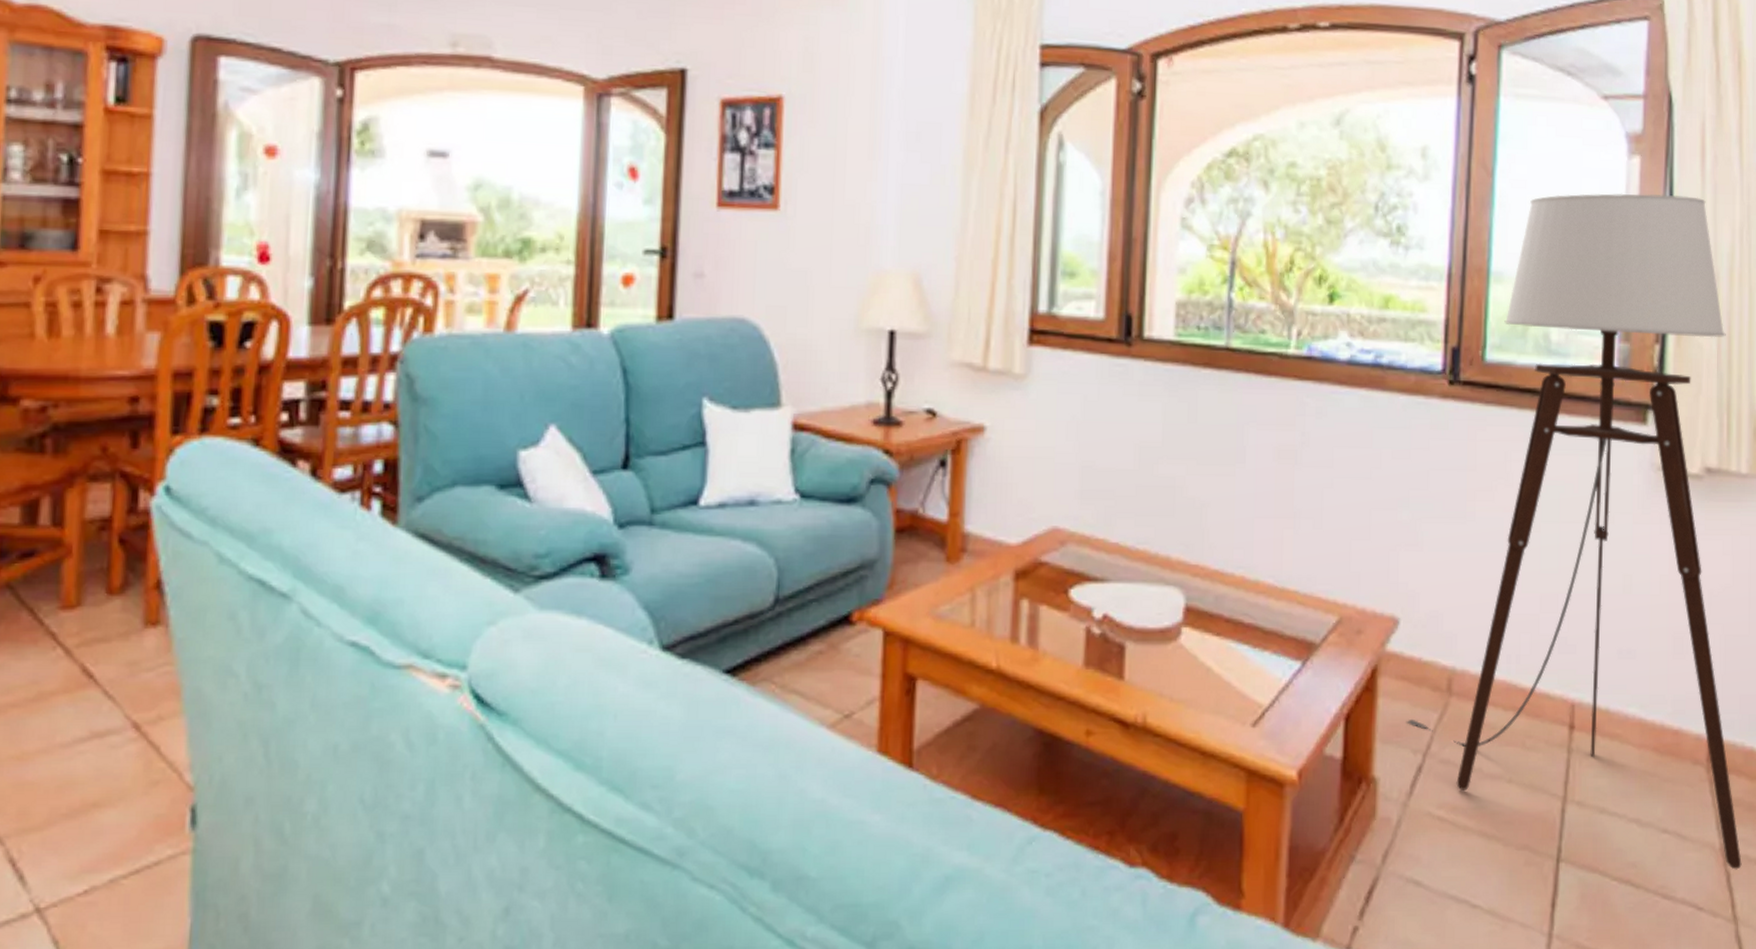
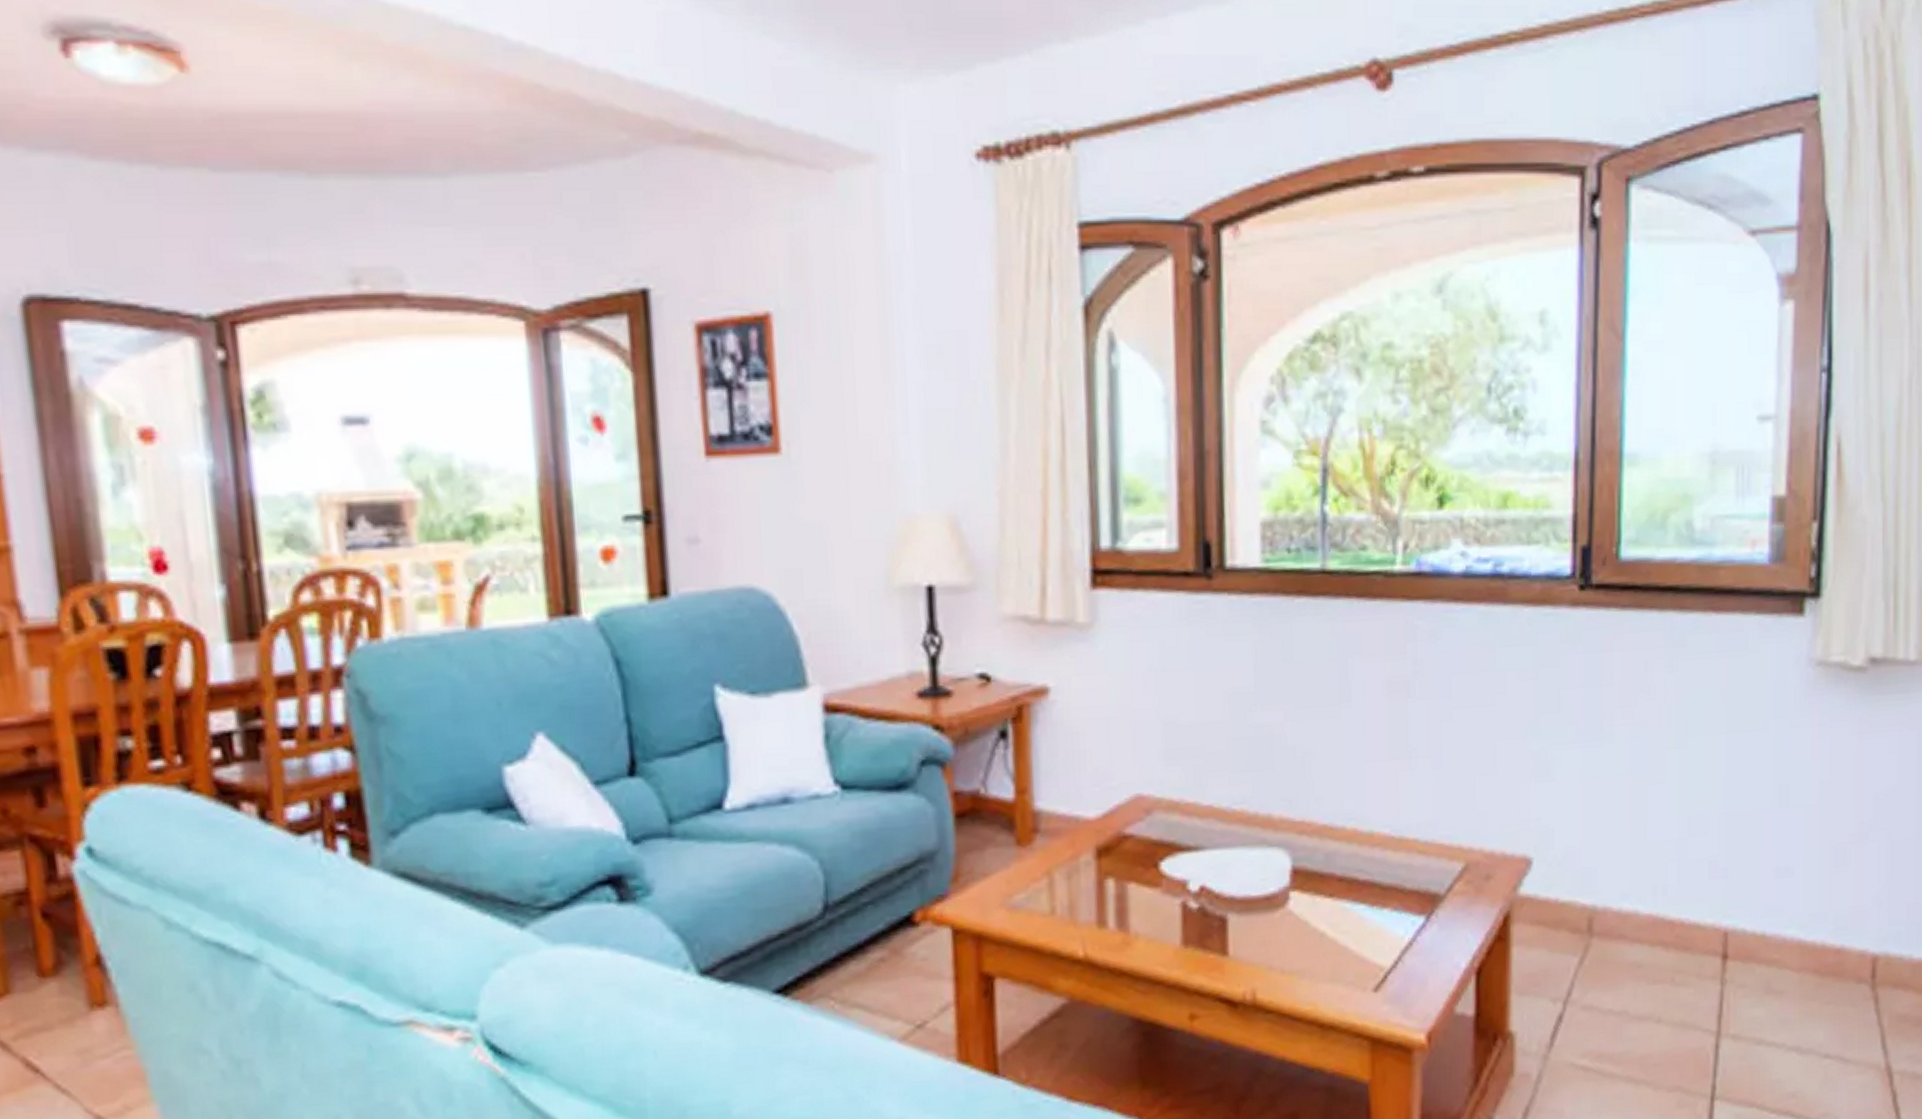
floor lamp: present [1406,193,1742,870] -> none [1543,343,1909,1089]

